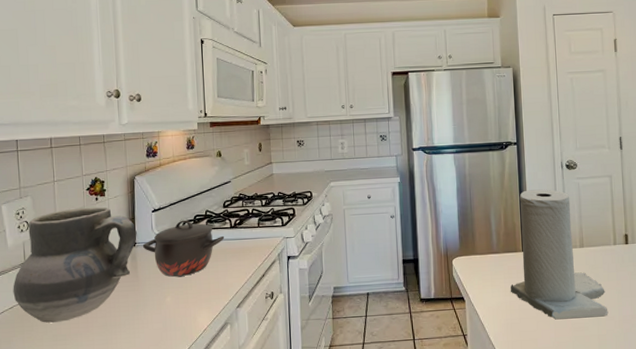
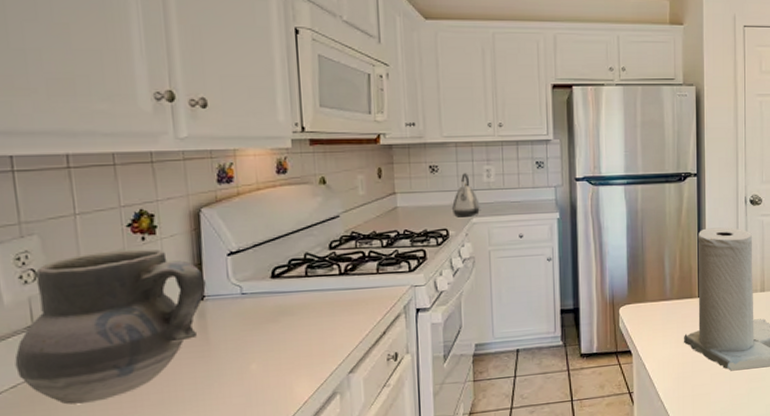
cooking pot: present [142,220,225,278] -> none [214,265,332,339]
kettle: none [314,145,337,182] -> present [451,172,481,217]

